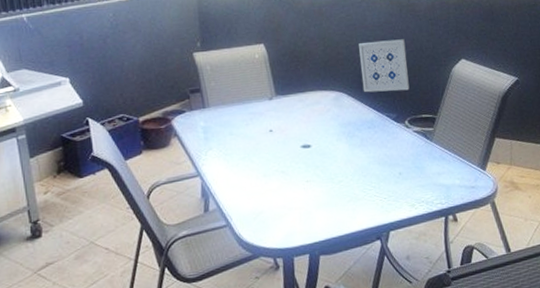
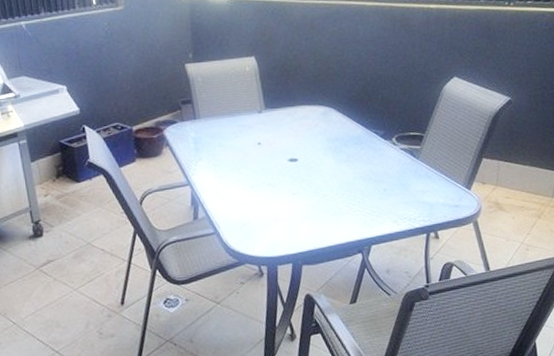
wall art: present [359,39,410,93] -> none [350,55,399,109]

